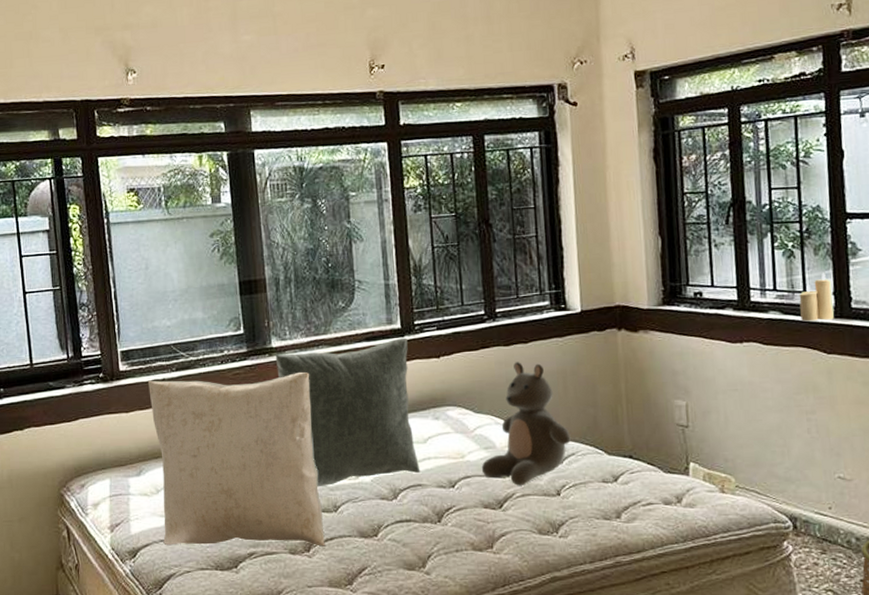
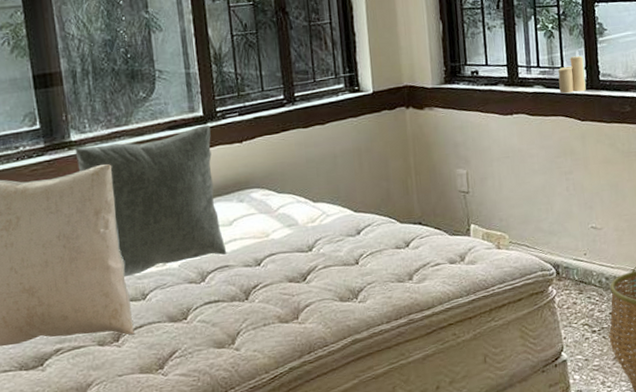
stuffed bear: present [481,362,571,486] -> none [285,142,367,259]

